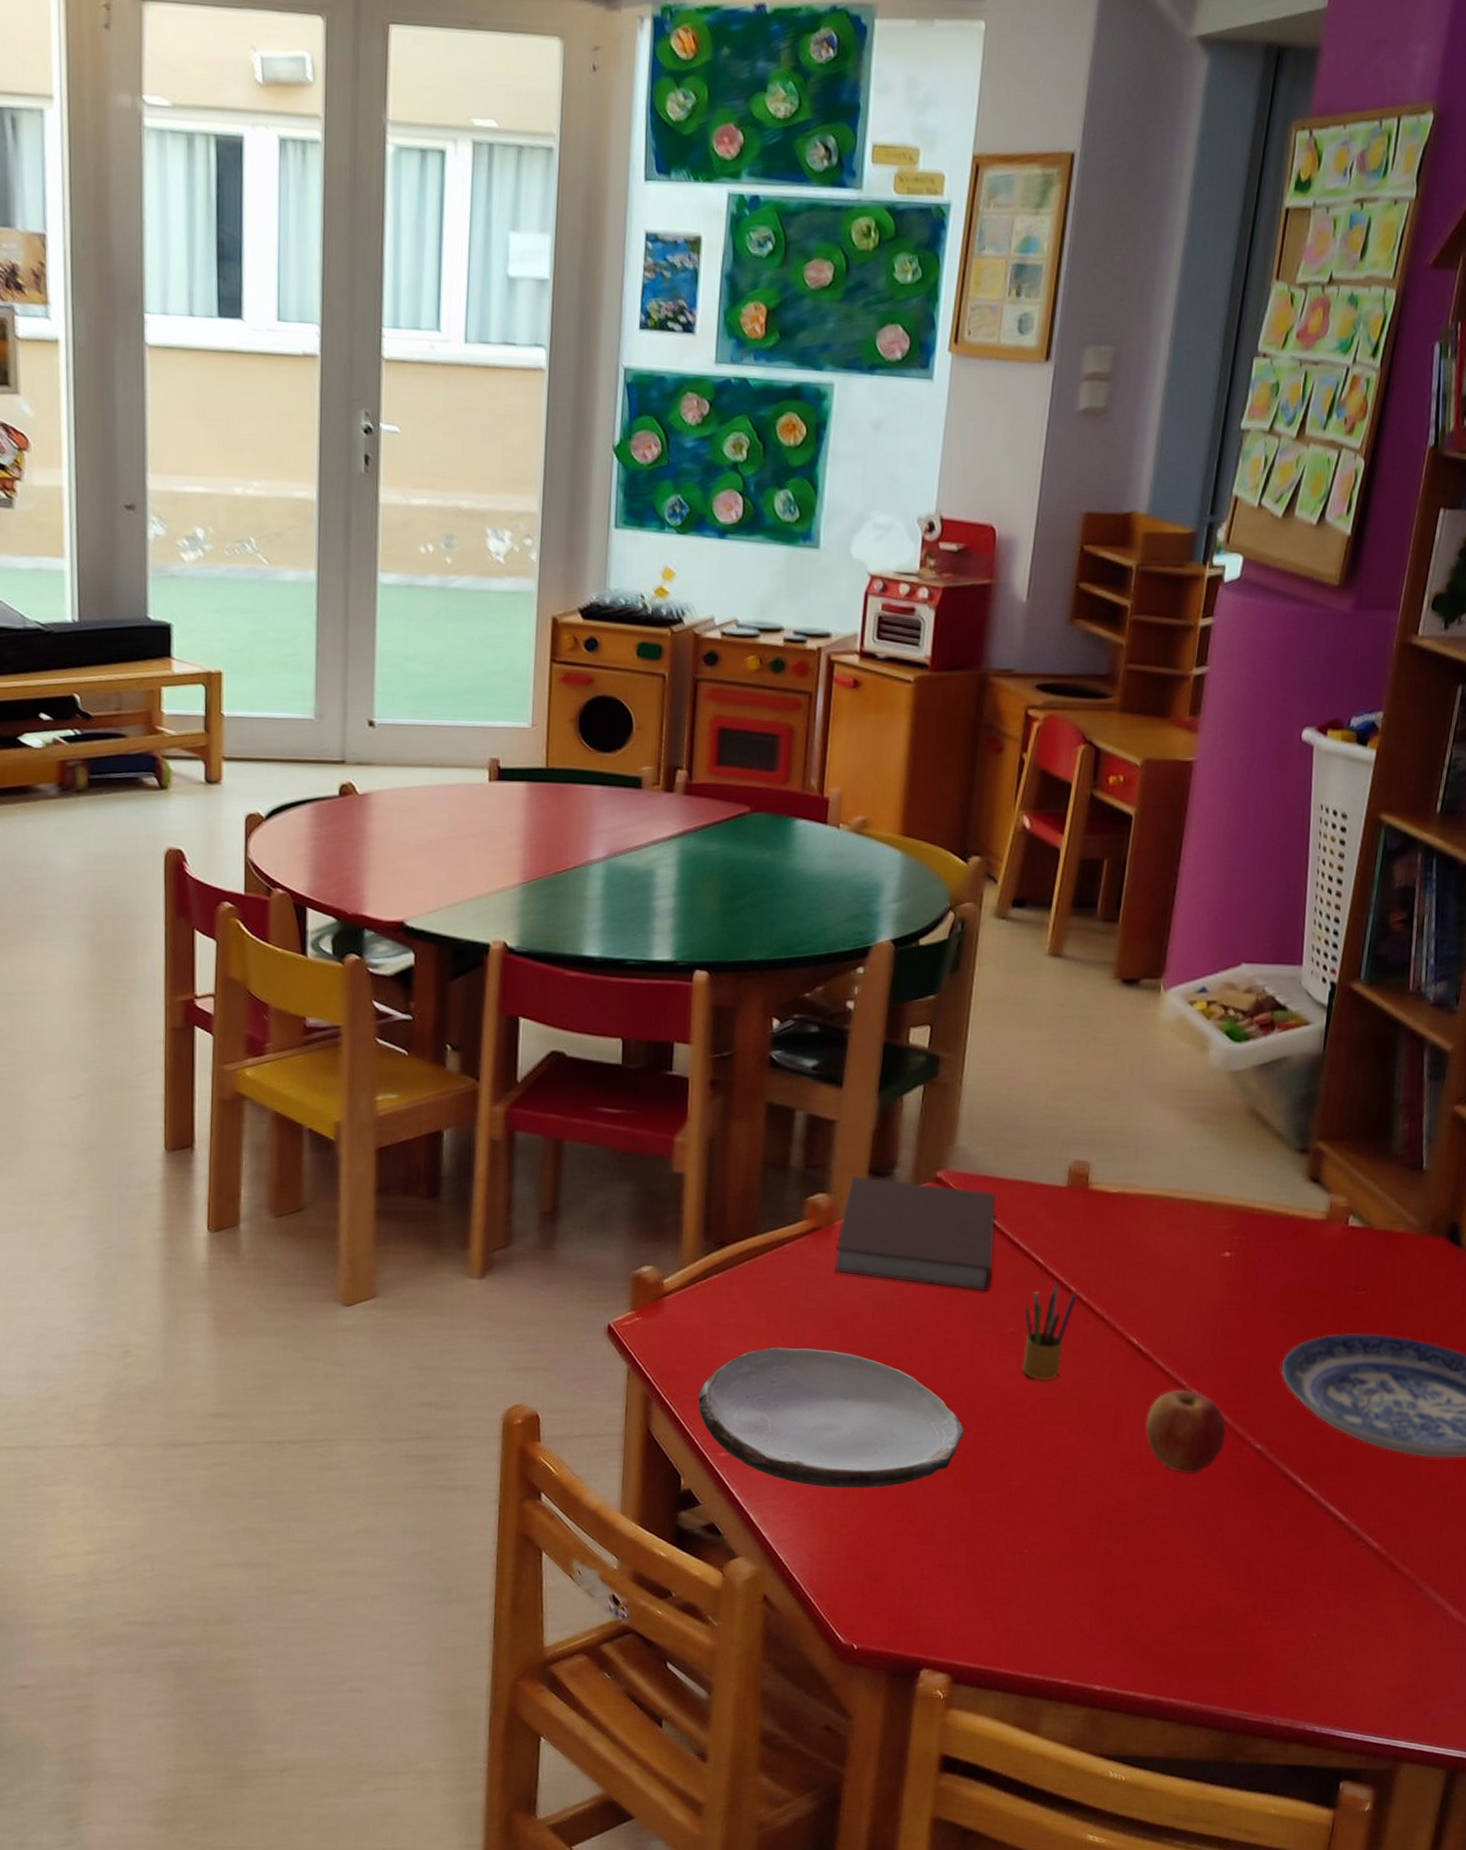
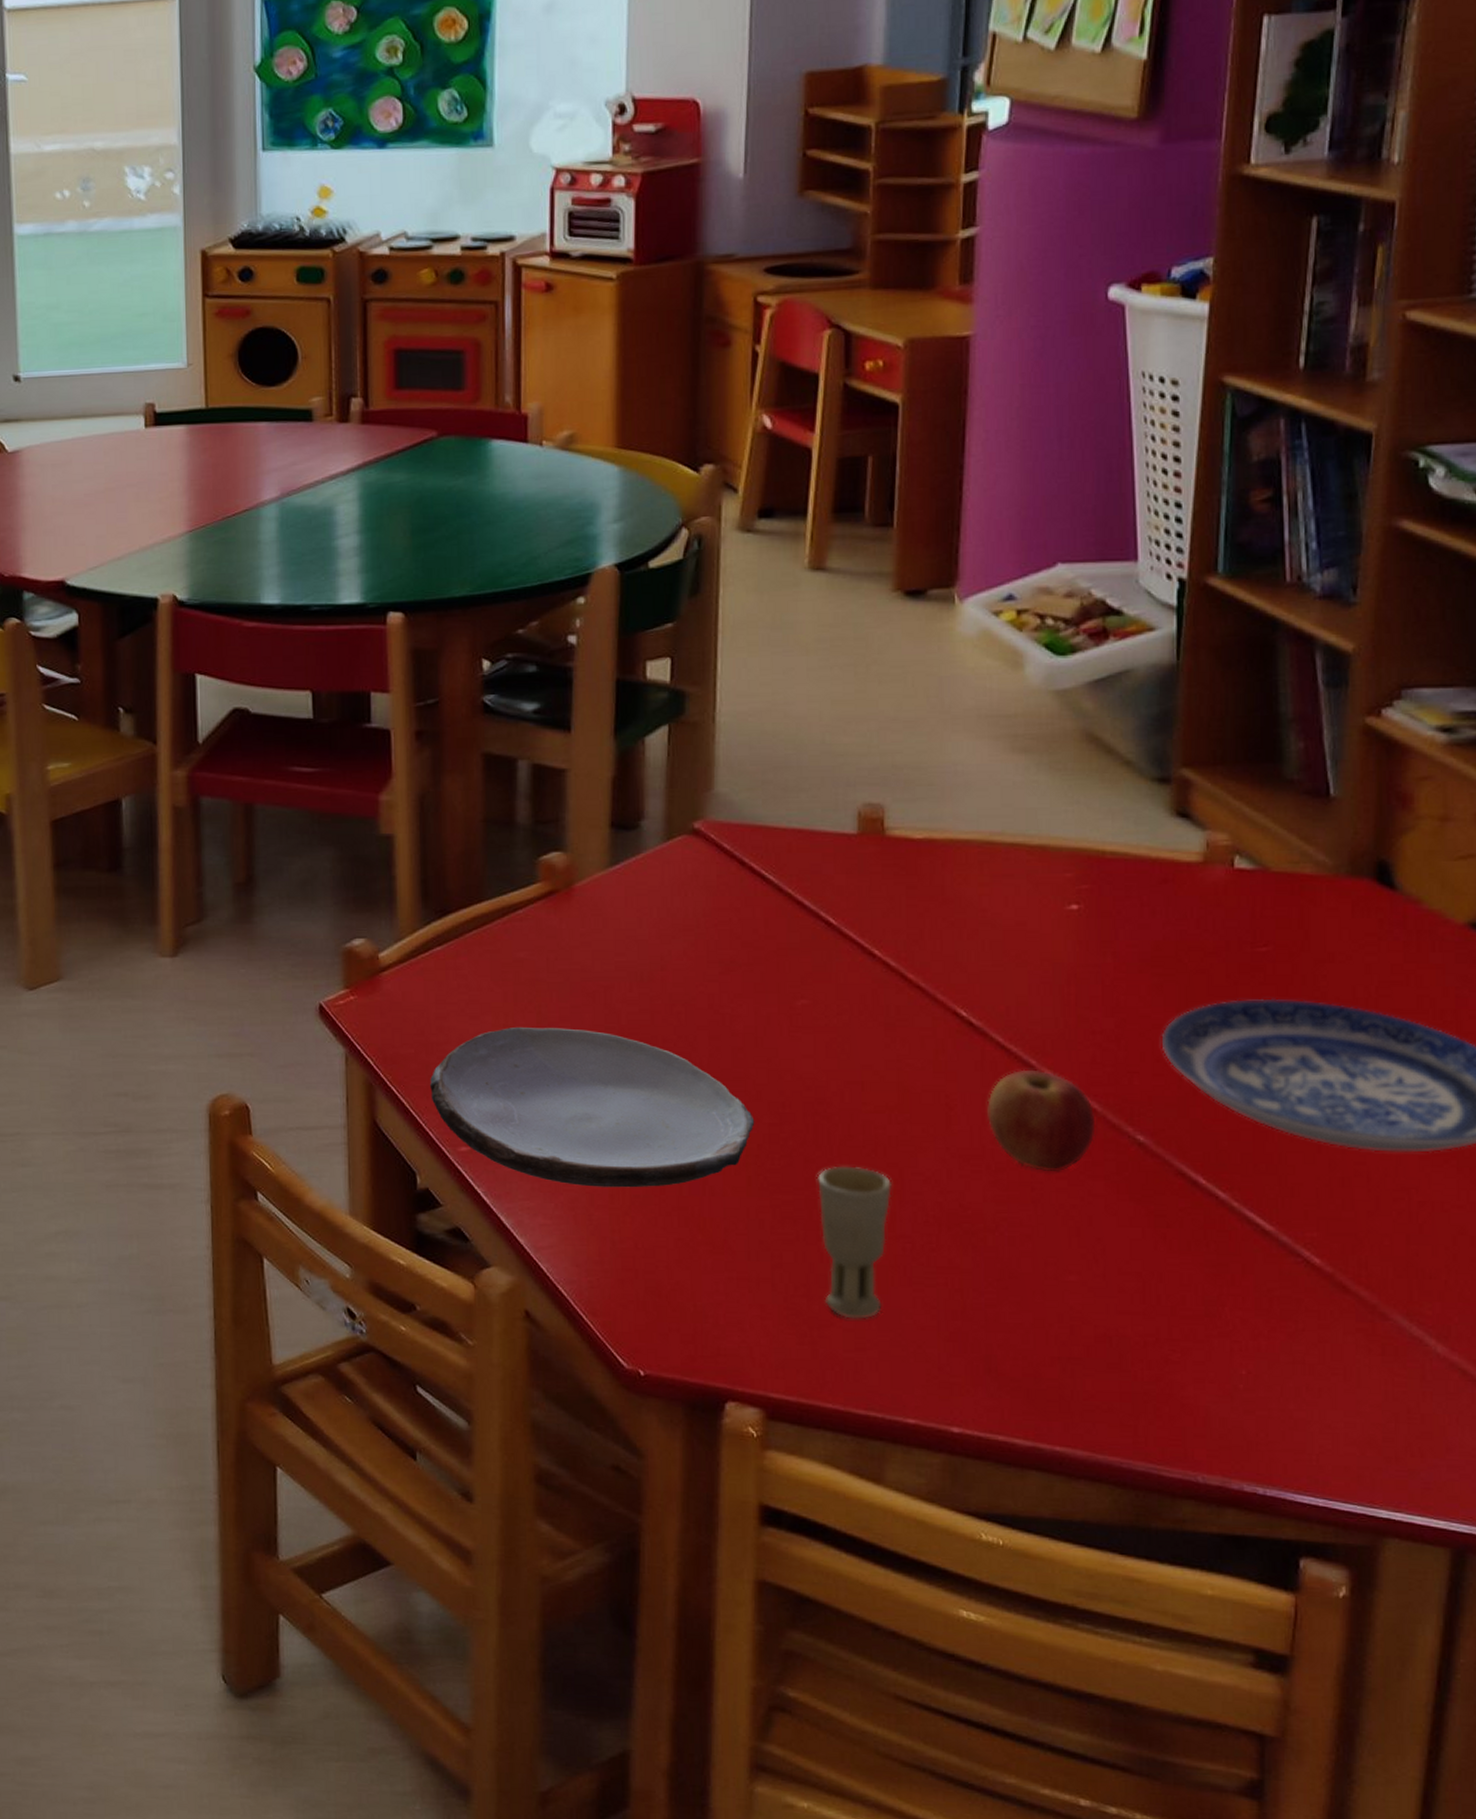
notebook: present [834,1175,997,1292] -> none [578,830,774,958]
cup: none [1006,1469,1068,1598] -> present [817,1166,893,1319]
pencil box: present [1022,1281,1078,1381] -> none [817,944,883,1062]

